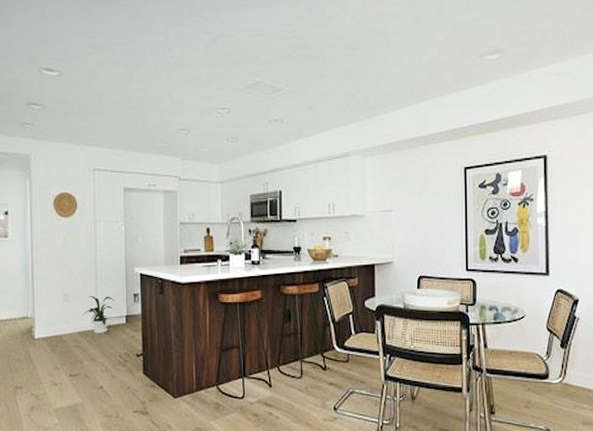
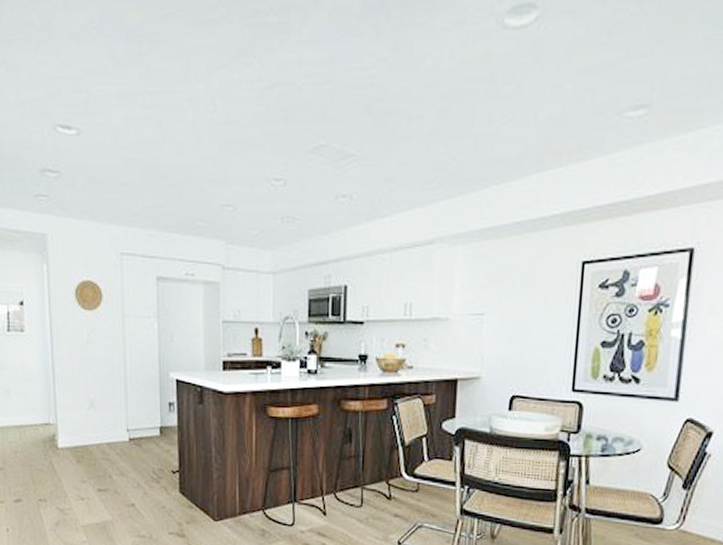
house plant: present [82,296,115,334] -> none [110,403,147,446]

